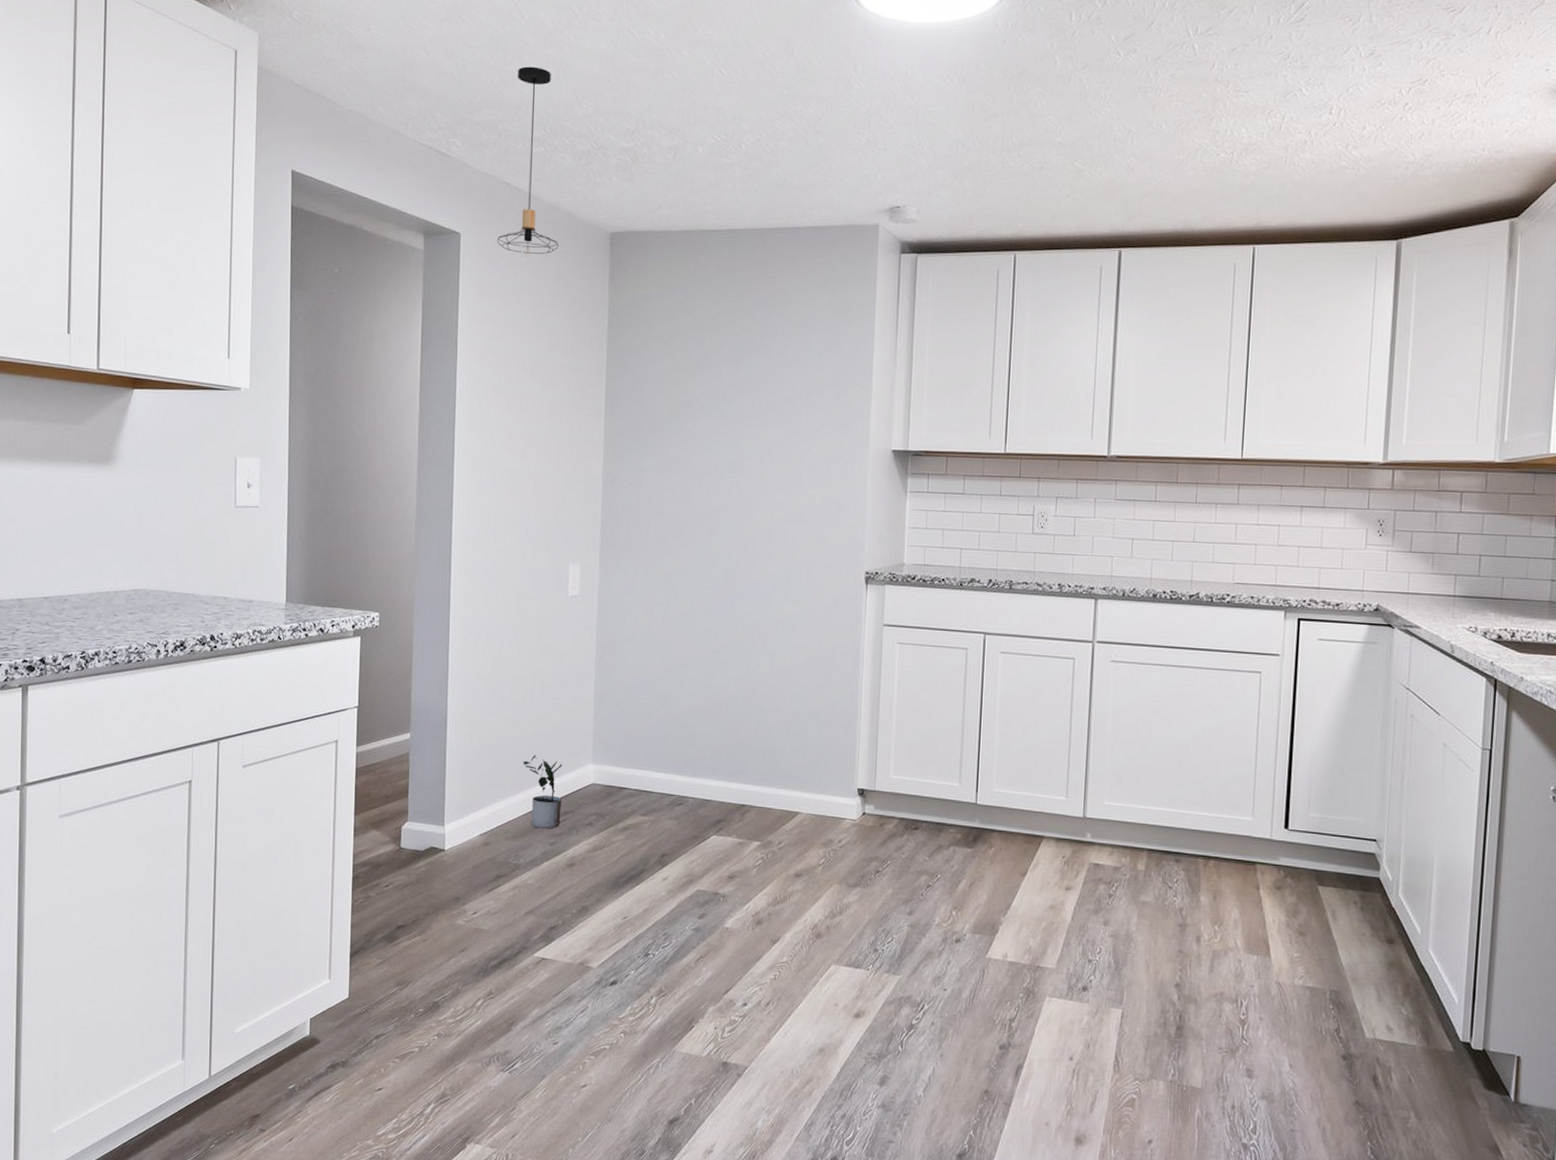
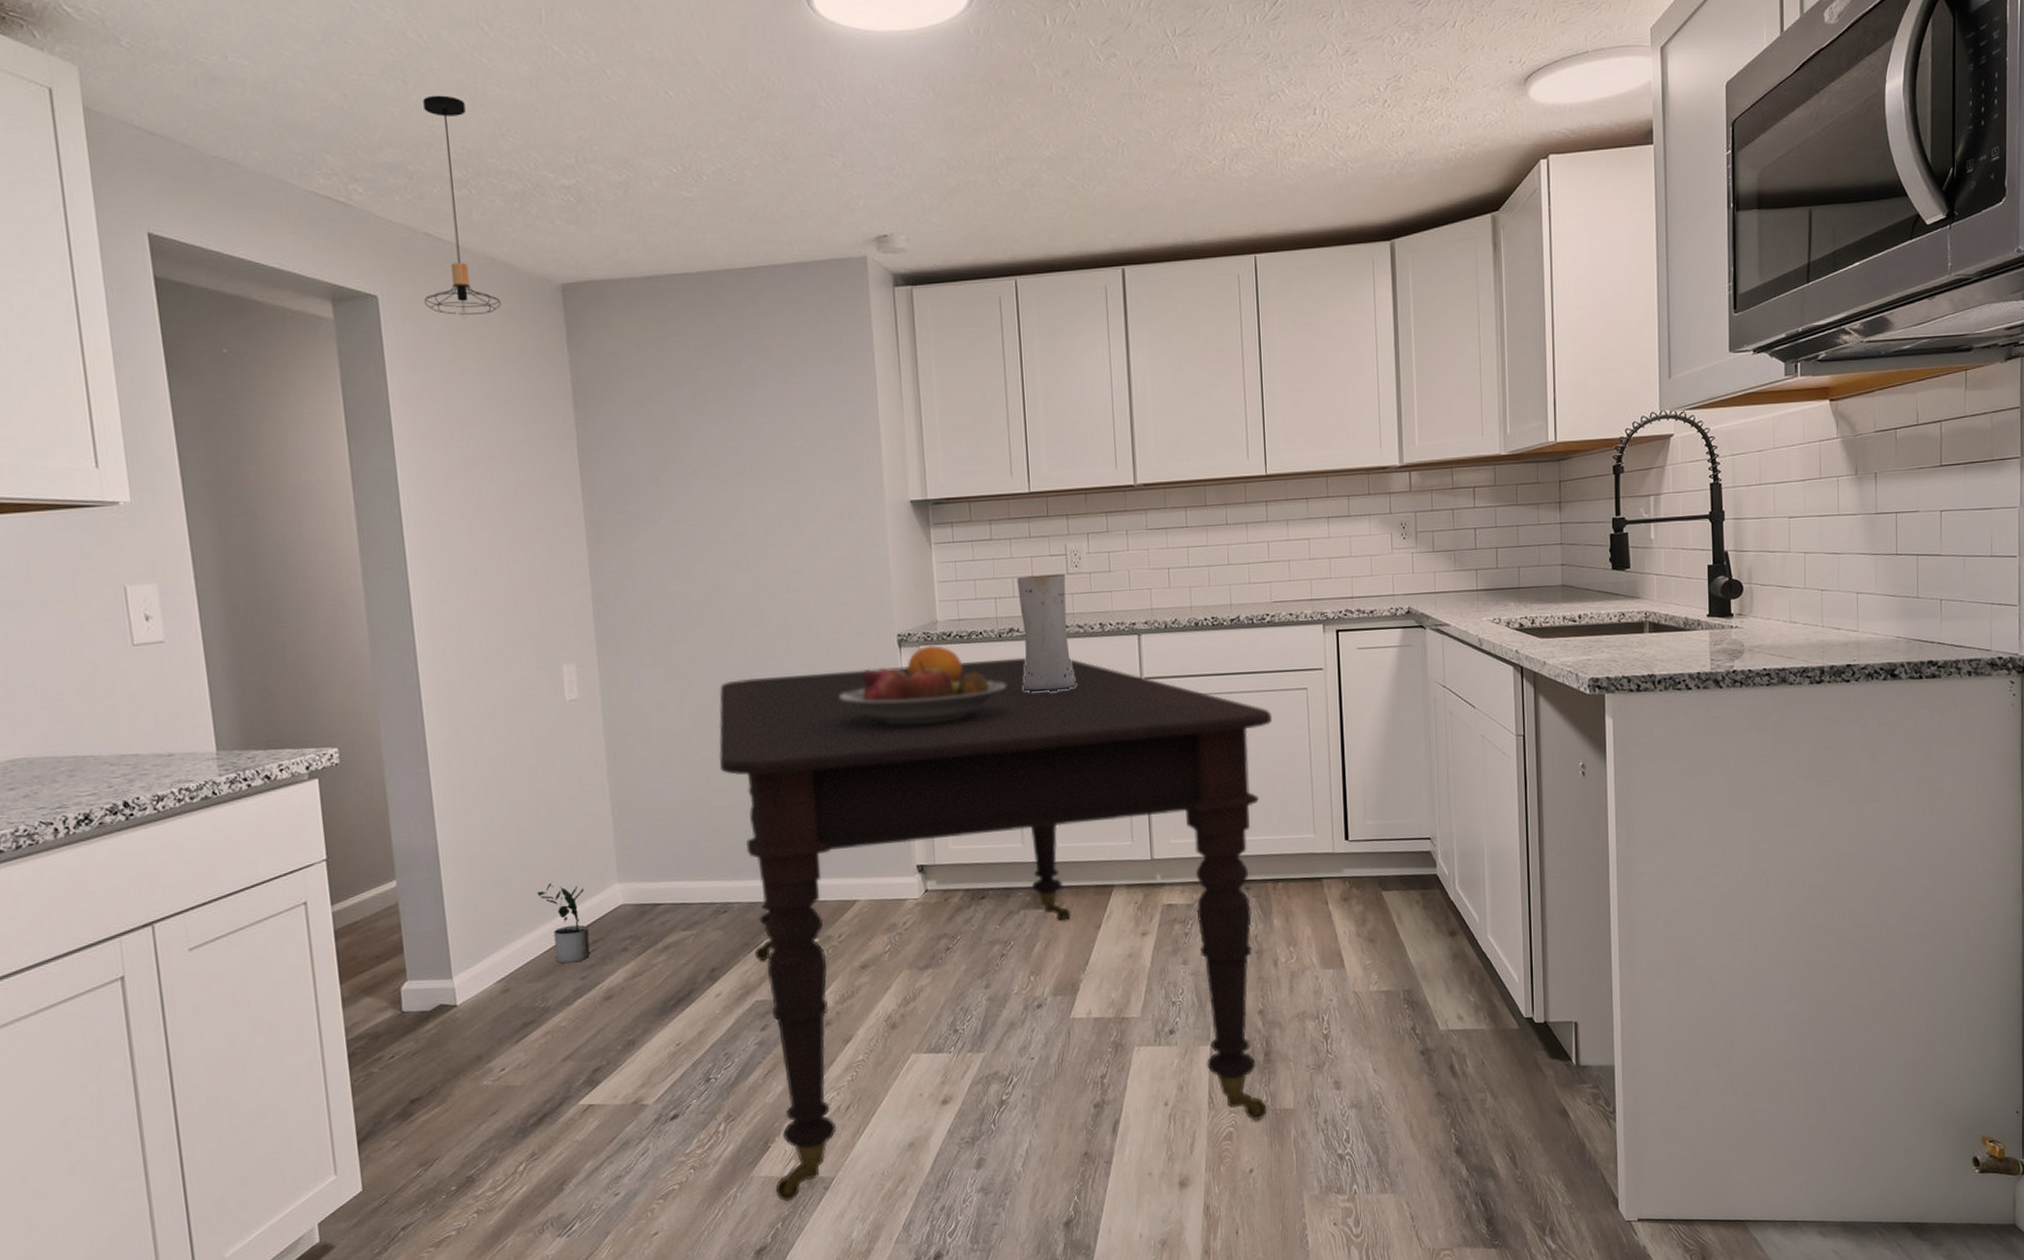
dining table: none [691,595,1221,1093] -> present [718,657,1272,1202]
fruit bowl: none [806,585,962,659] -> present [839,644,1006,726]
vase: none [978,531,1030,644] -> present [1017,573,1076,693]

